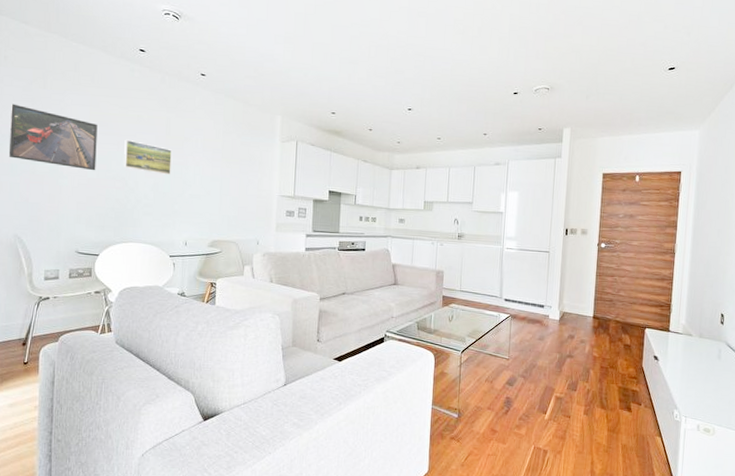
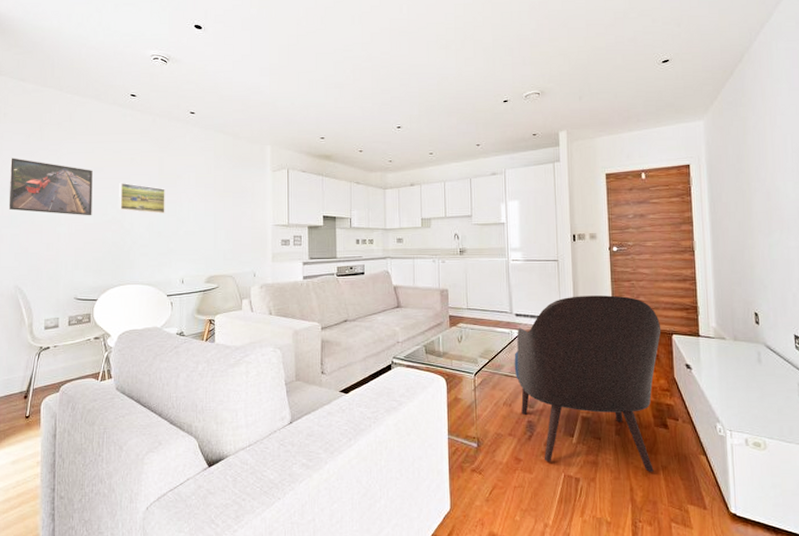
armchair: none [498,286,636,449] -> present [514,295,661,472]

